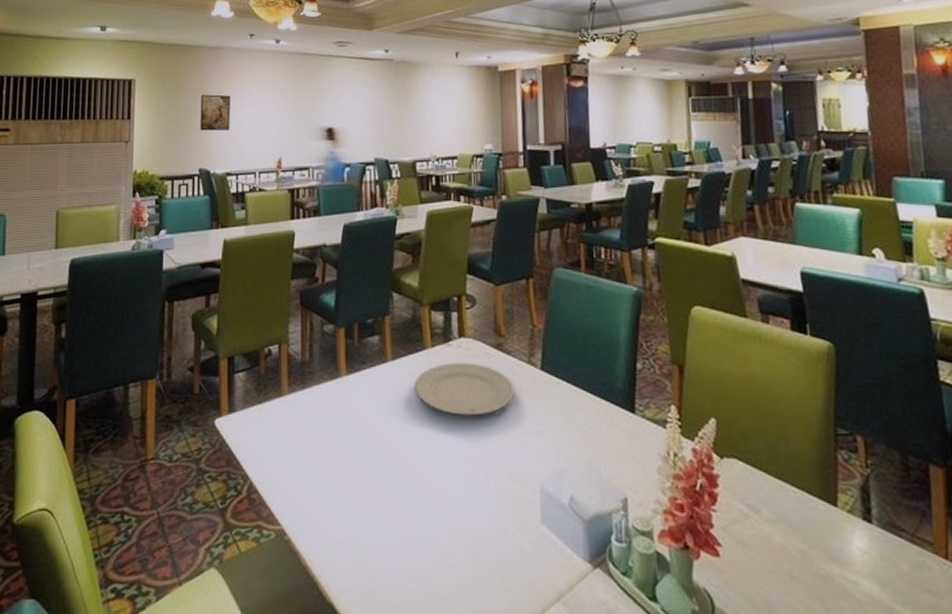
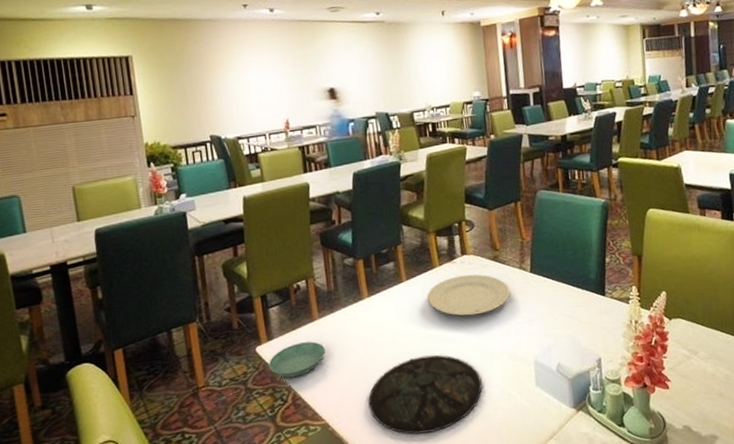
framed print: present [200,94,230,131] -> none [202,64,235,101]
saucer: none [226,421,291,464] -> present [268,341,326,378]
plate: none [334,460,474,565] -> present [368,354,483,434]

